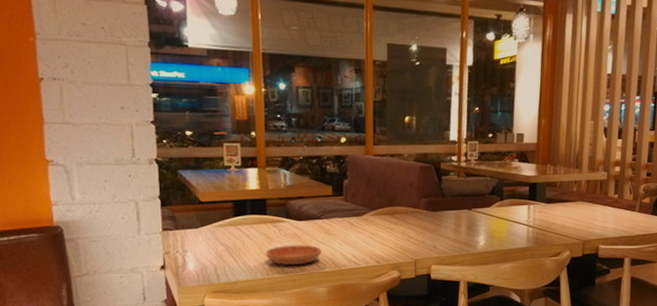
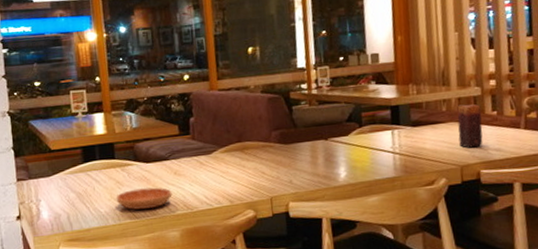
candle: none [584,186,606,226] -> present [457,104,483,148]

